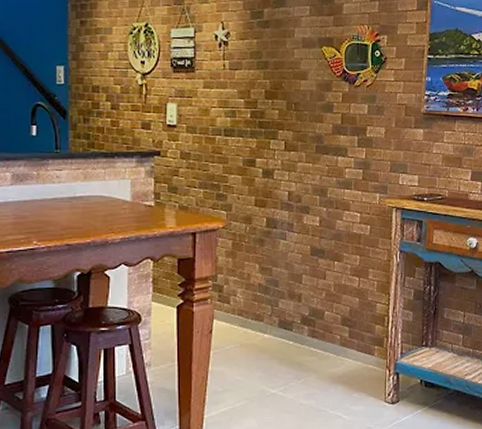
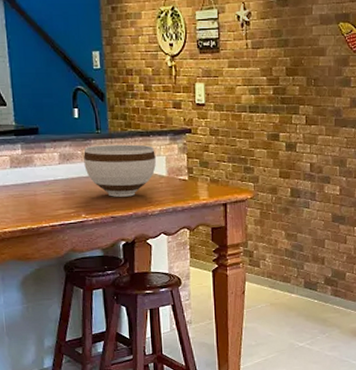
bowl: none [39,165,119,223] -> present [83,144,156,197]

